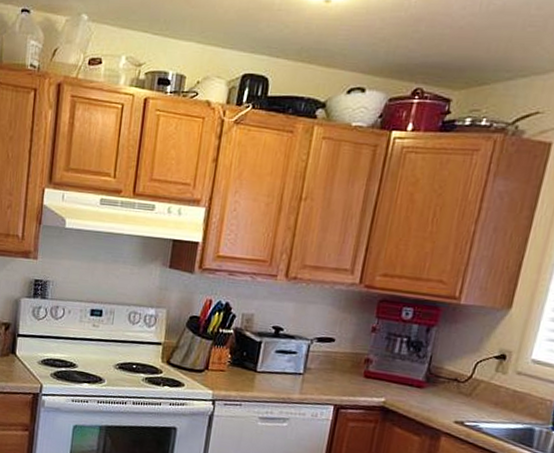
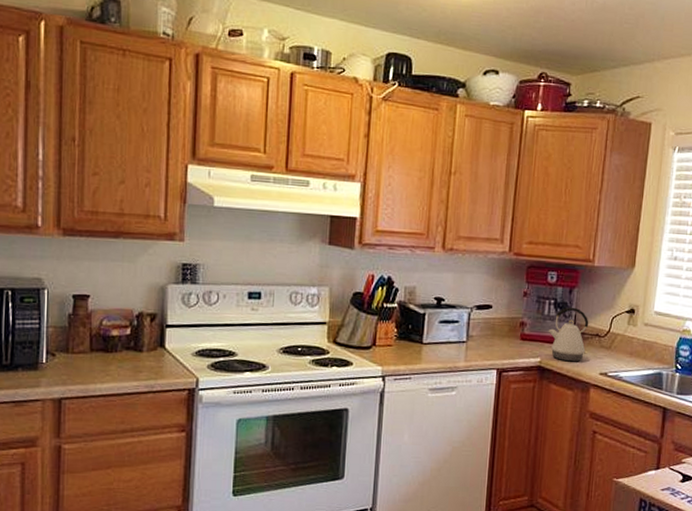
kettle: none [396,346,448,406] -> present [548,307,589,362]

